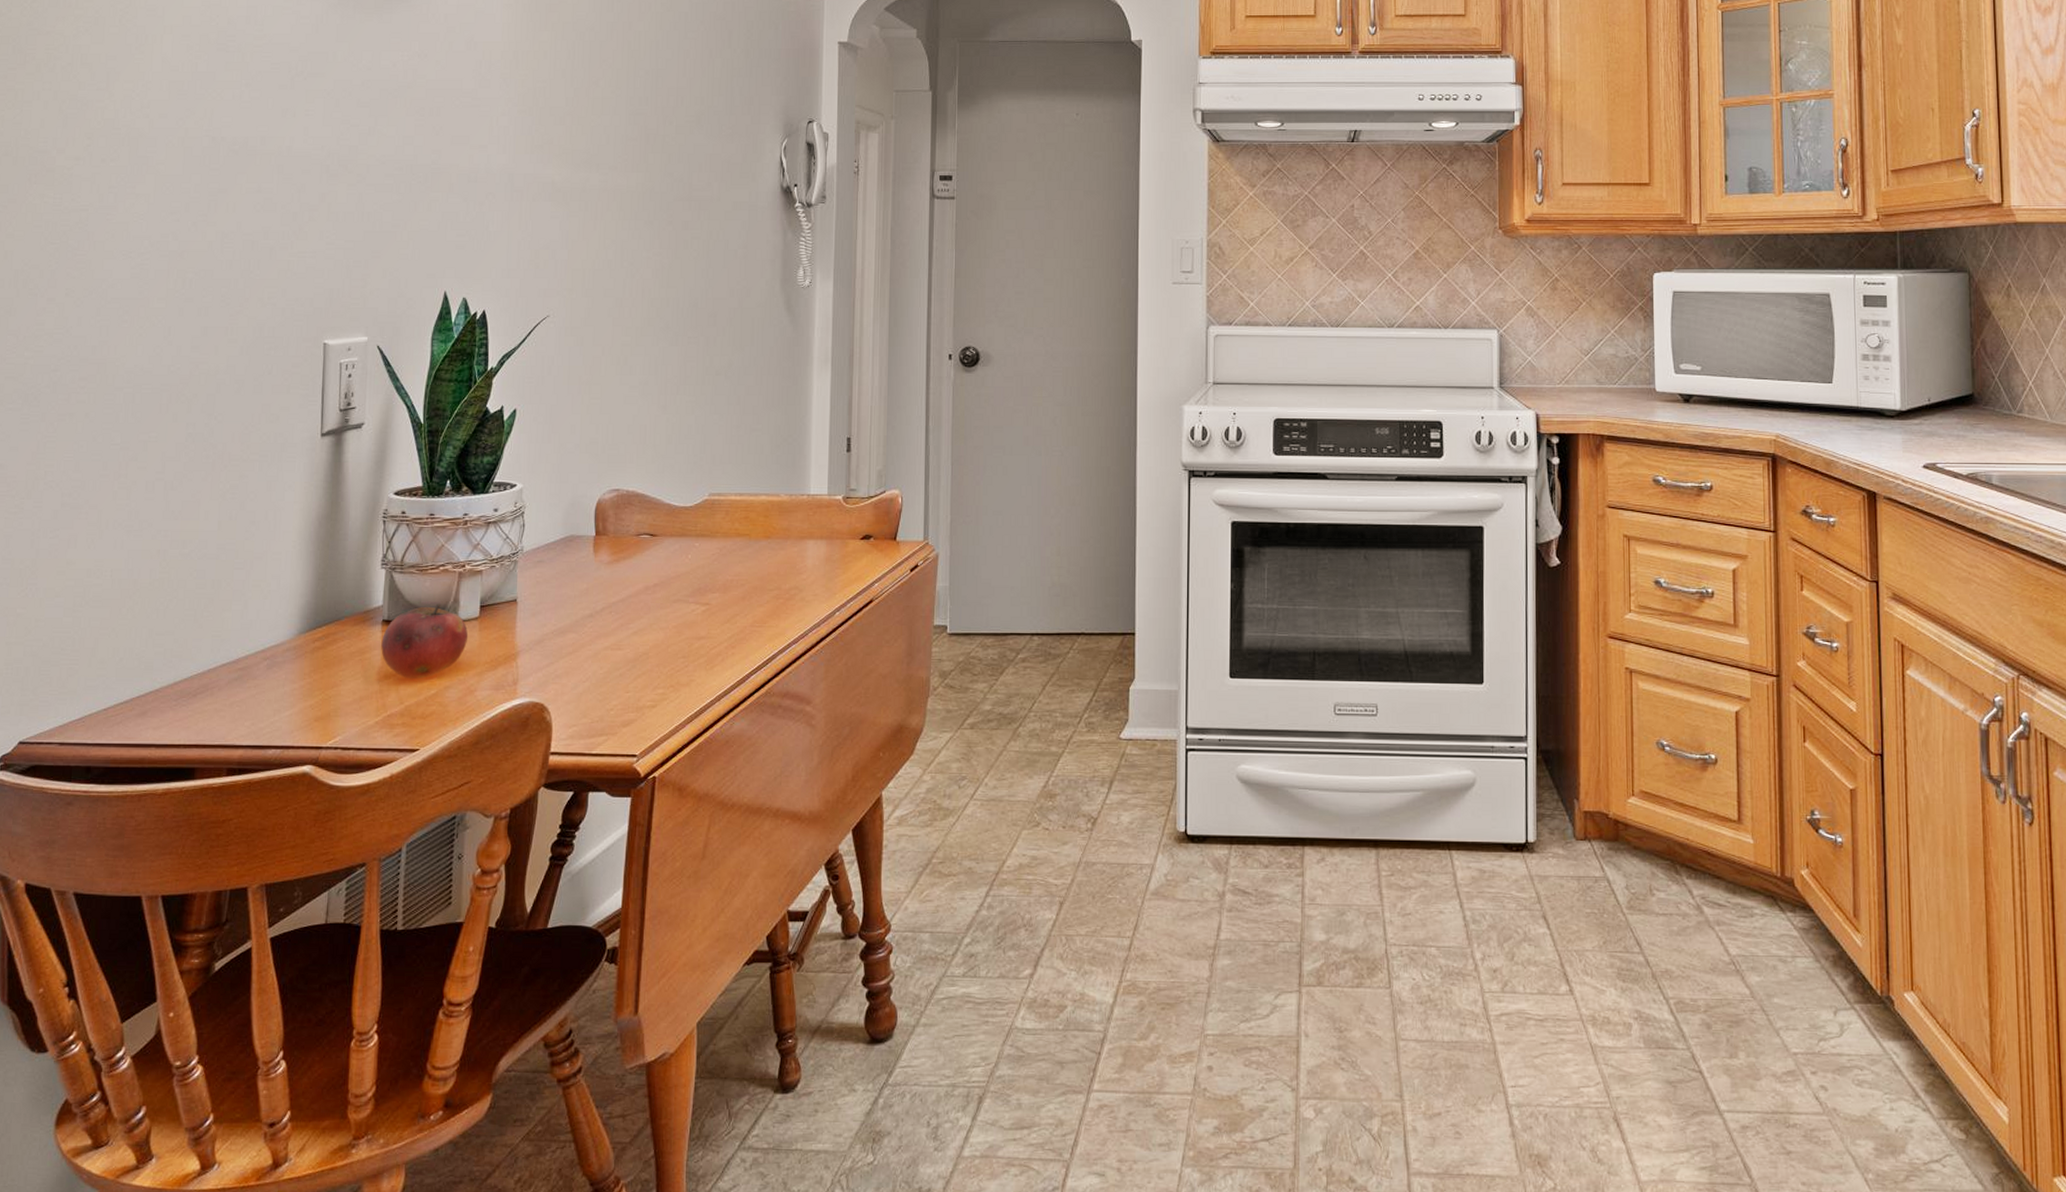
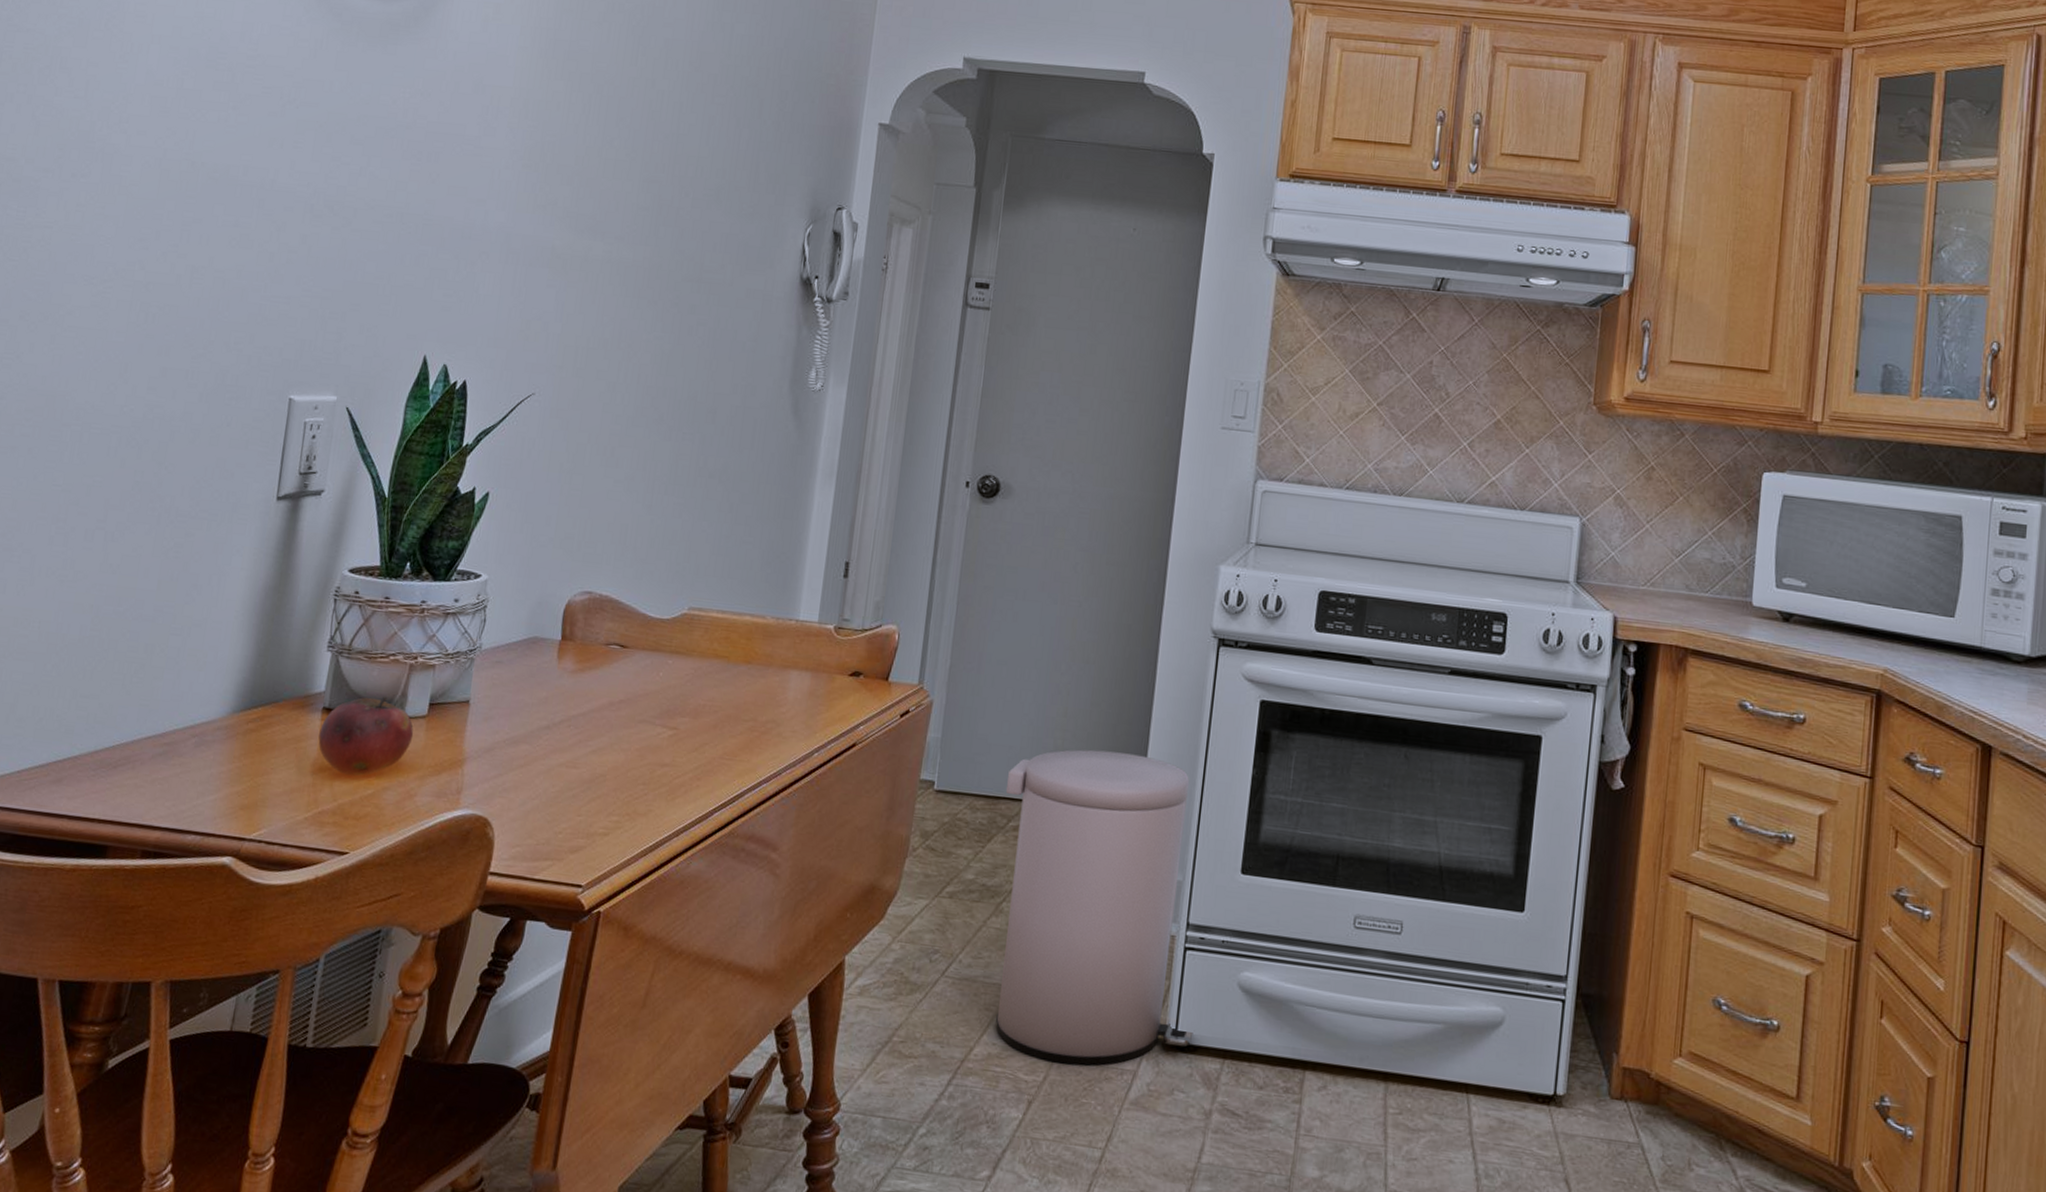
pedal bin: none [1011,582,1201,866] -> present [996,749,1194,1066]

